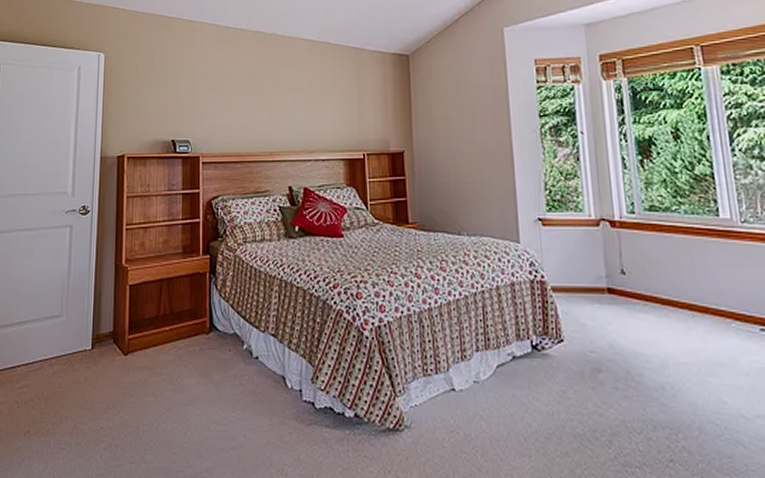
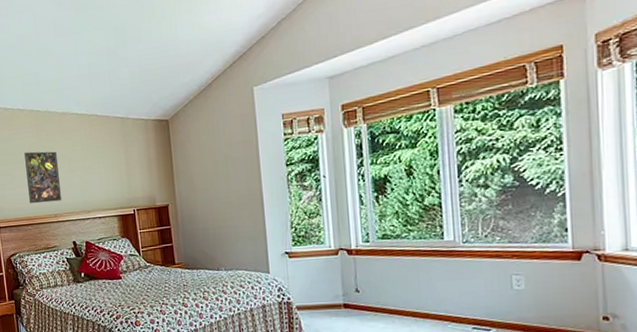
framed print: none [242,77,280,138] -> present [24,151,61,204]

